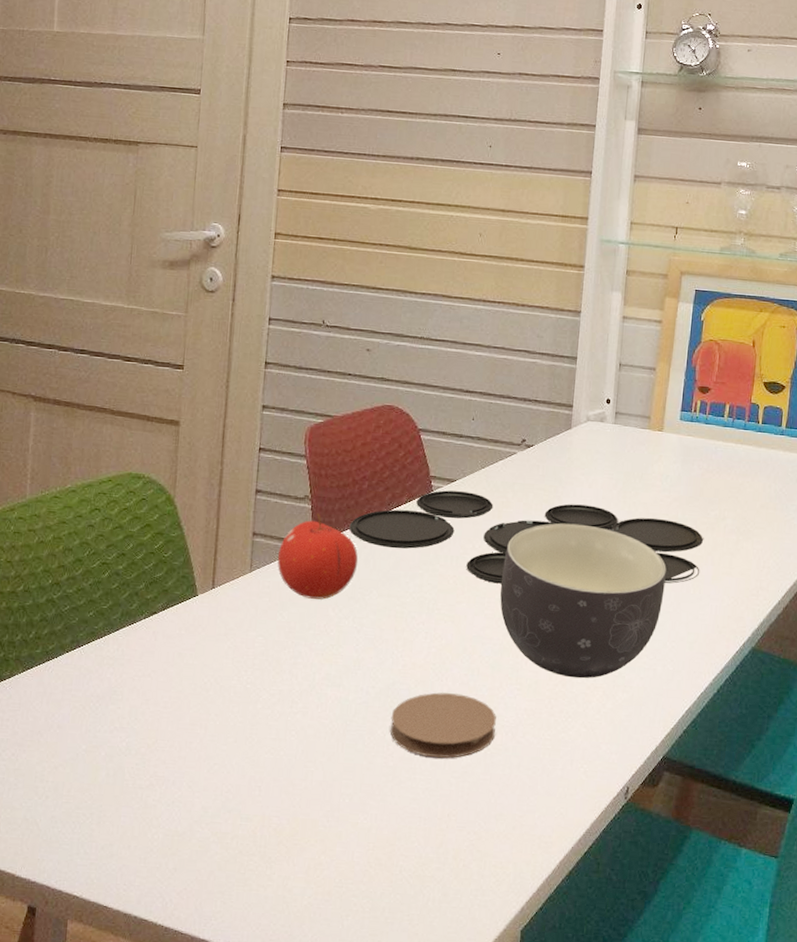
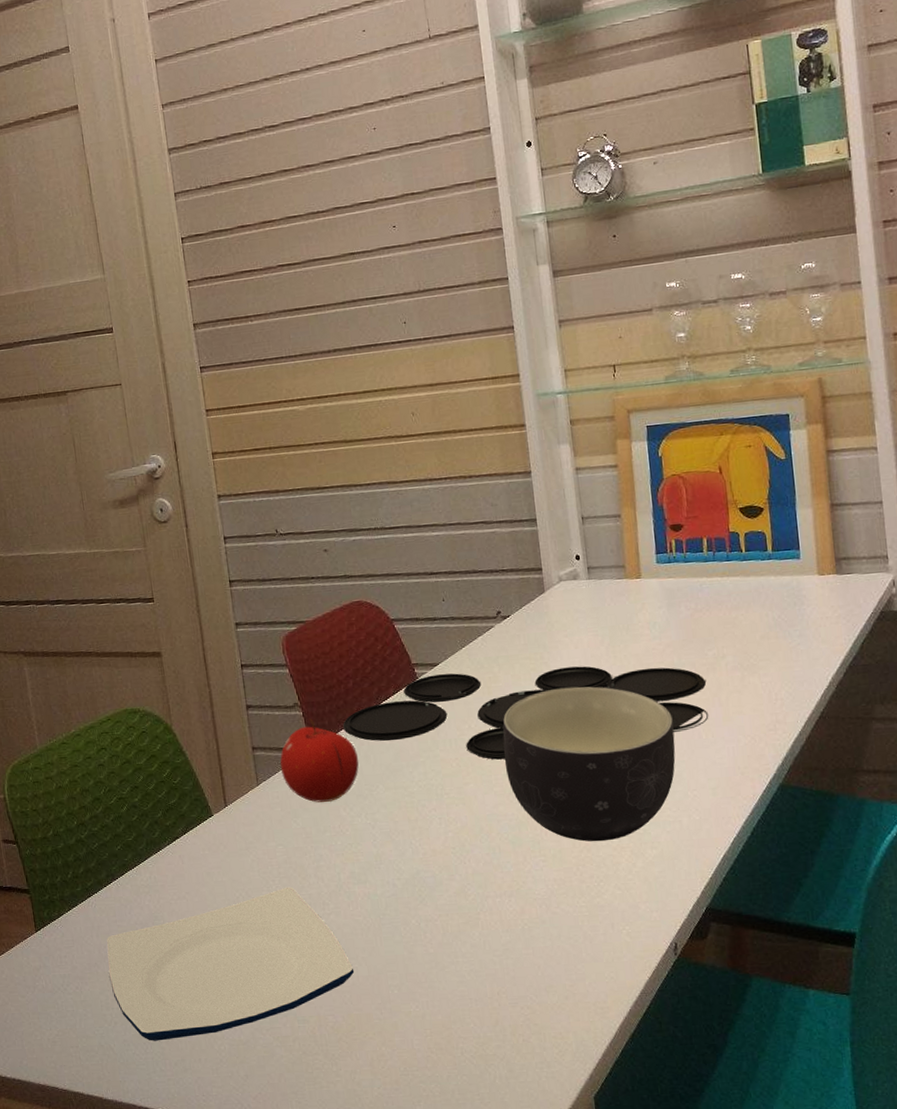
plate: none [50,679,310,822] -> present [106,886,355,1041]
coaster: present [389,692,496,759] -> none [422,873,529,940]

